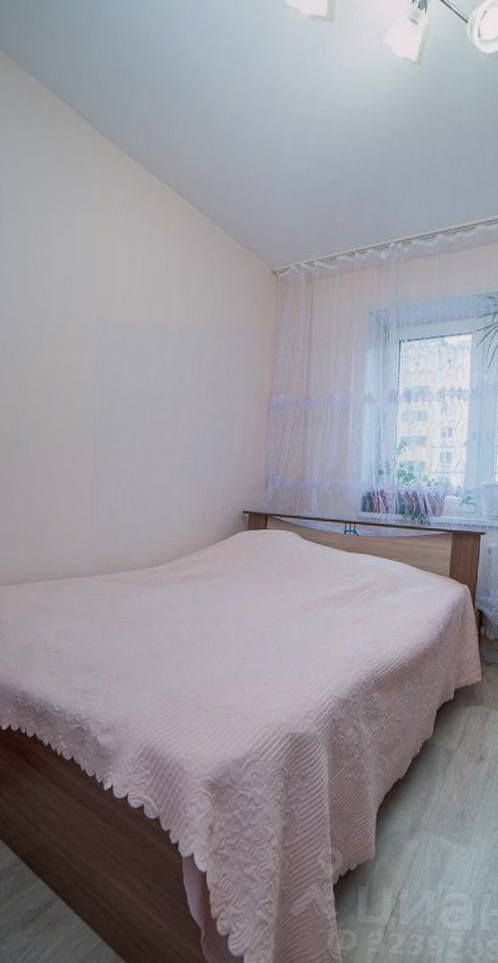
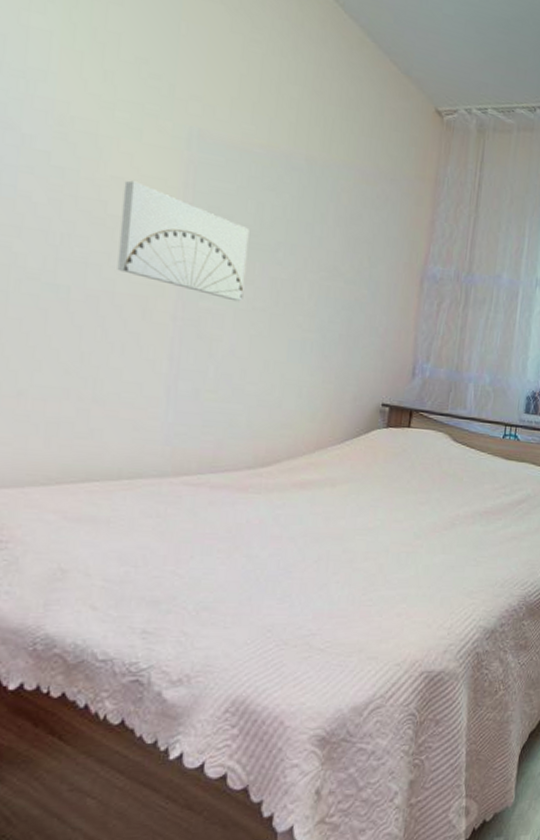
wall art: none [56,363,140,442] -> present [117,180,249,302]

